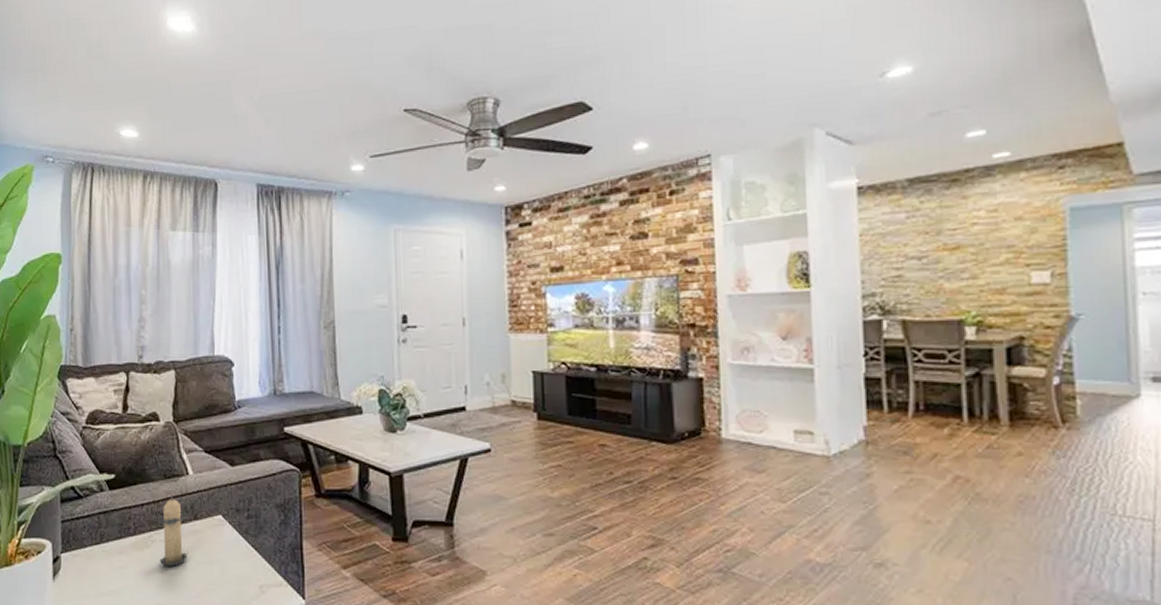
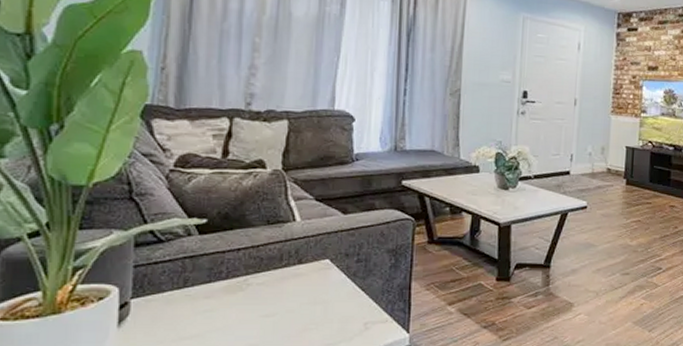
candle: present [157,495,189,566] -> none [255,240,291,308]

